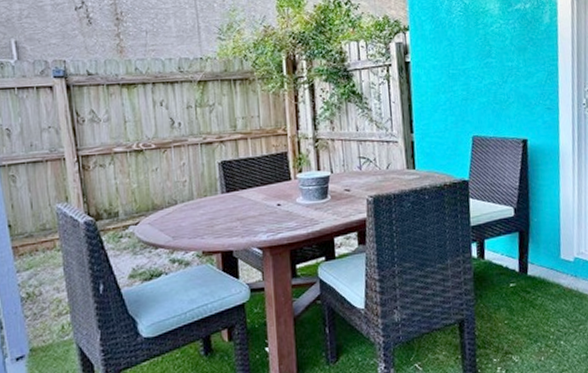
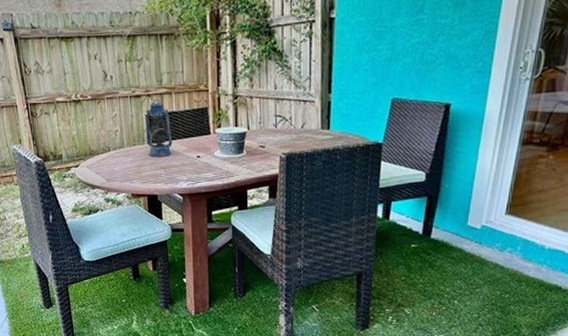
lantern: none [218,145,250,208] -> present [145,99,173,157]

